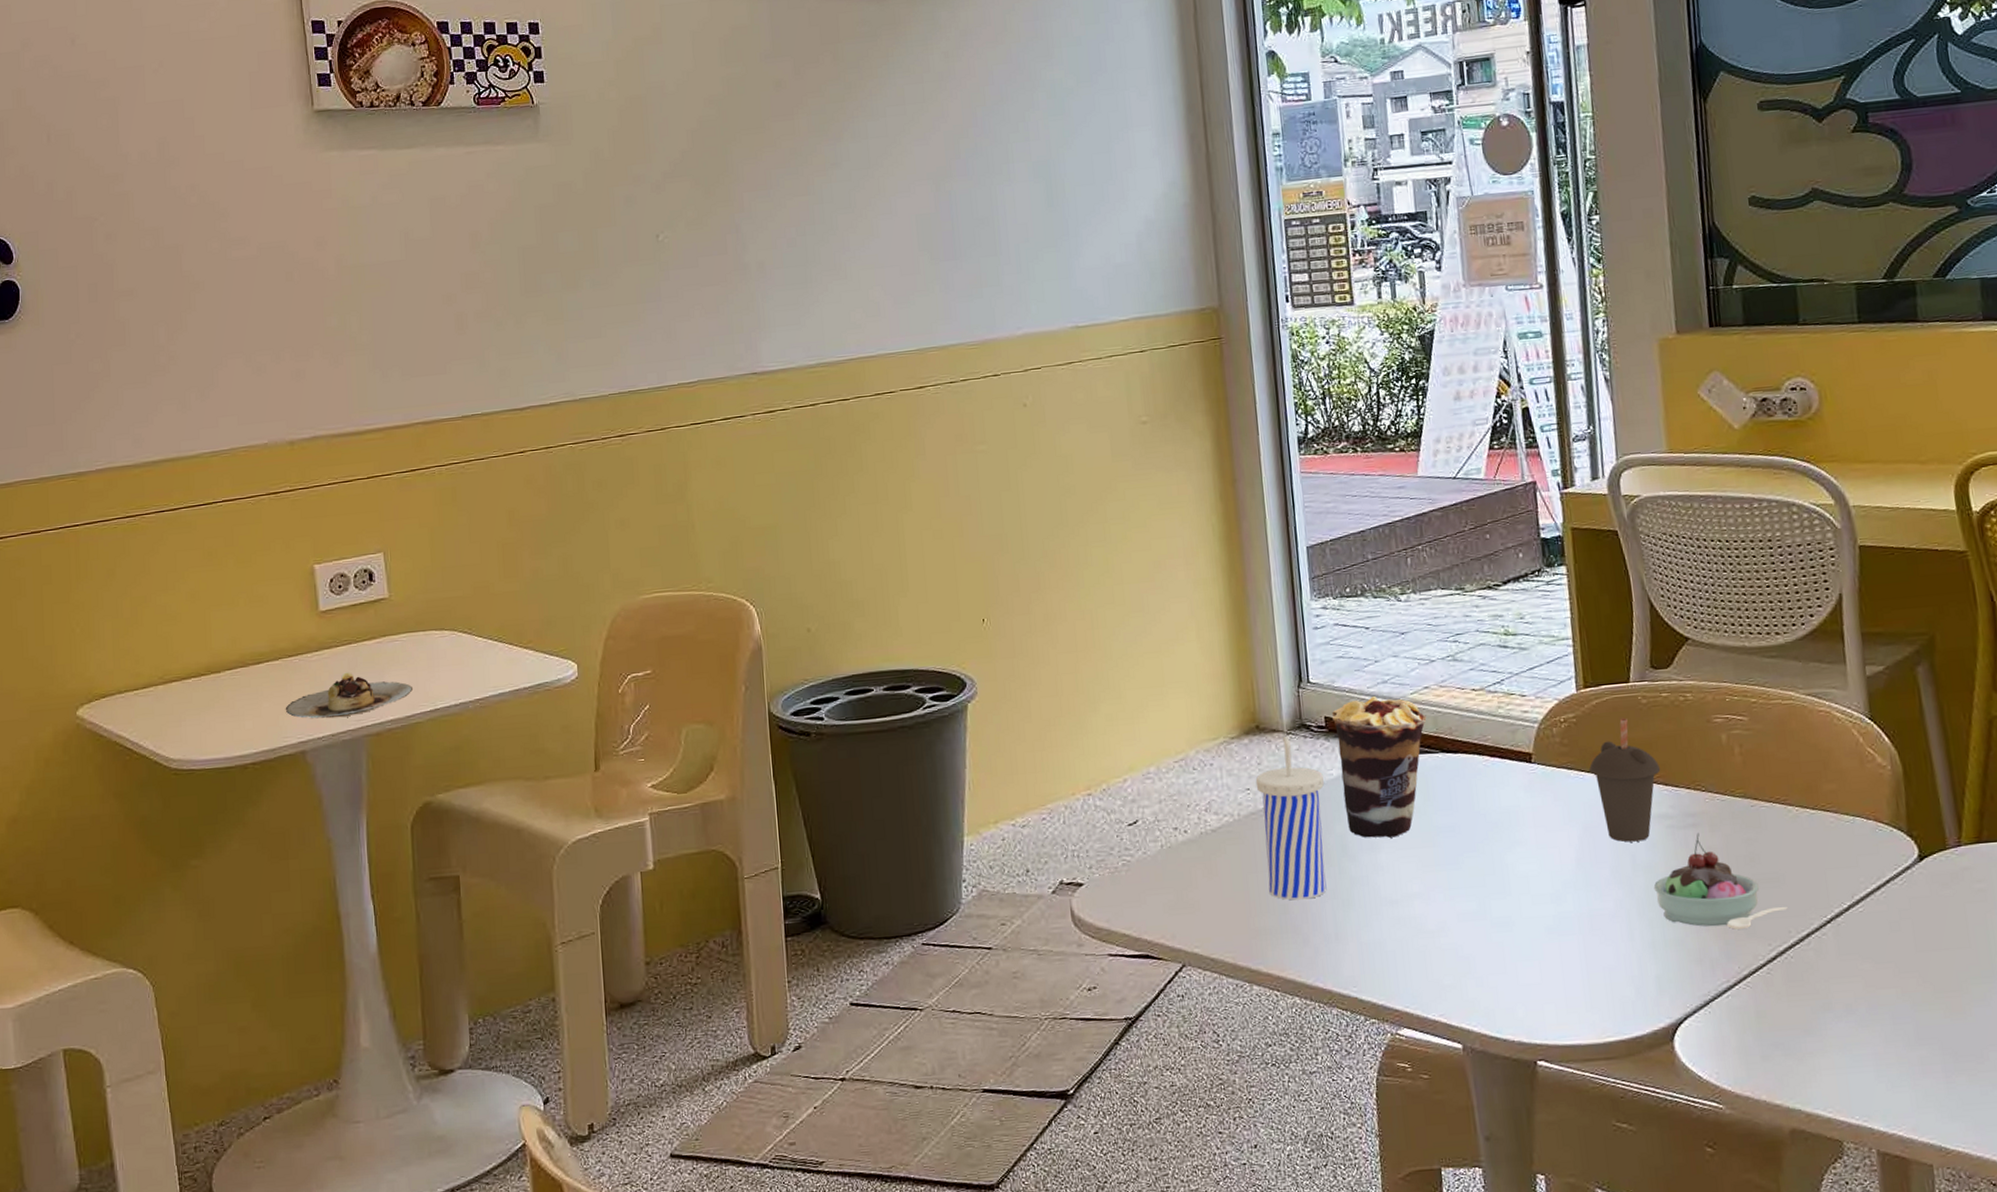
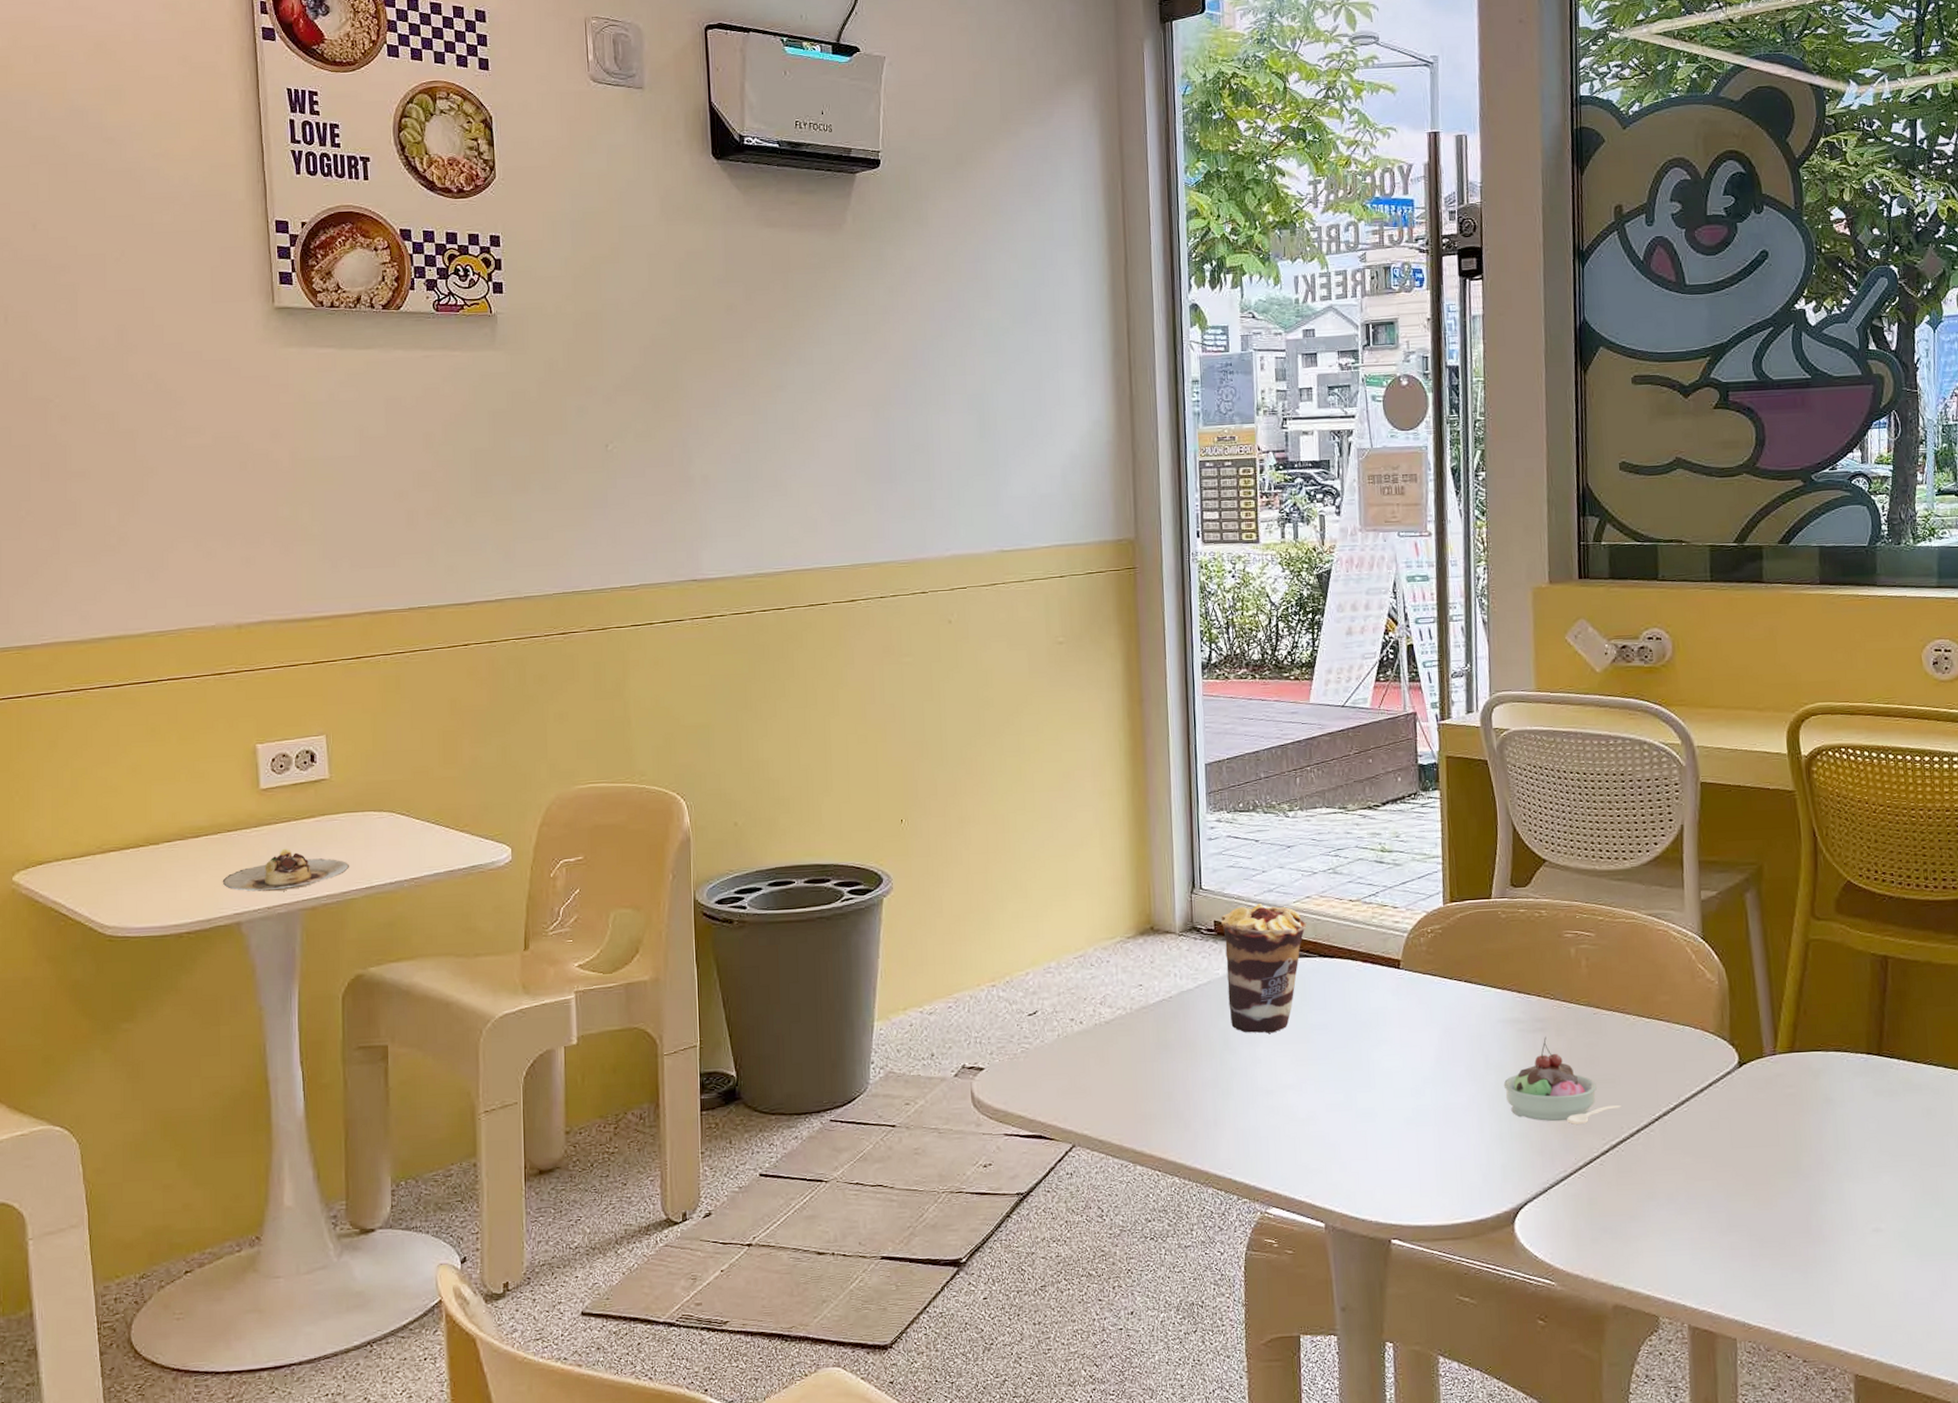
beverage cup: present [1255,735,1327,901] -> none [1148,937,1210,1089]
sippy cup: present [1589,718,1661,843] -> none [1451,930,1515,1044]

